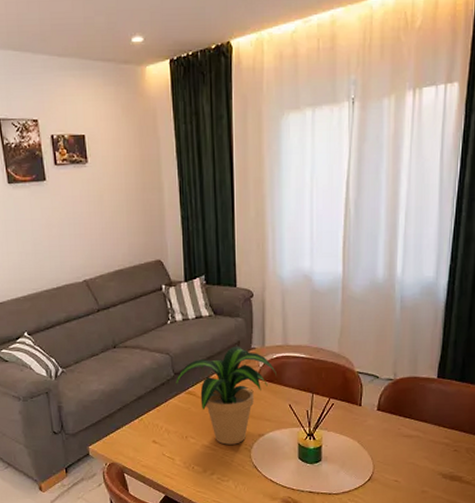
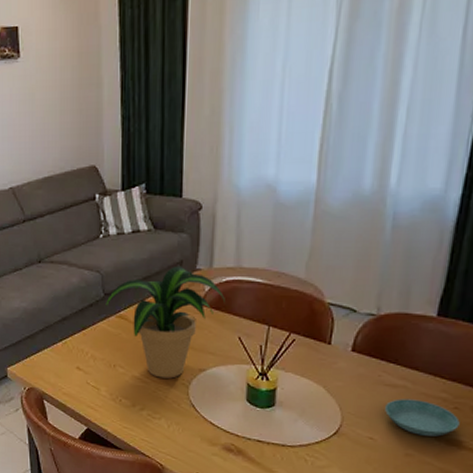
saucer: none [405,446,459,475] -> present [385,399,460,437]

